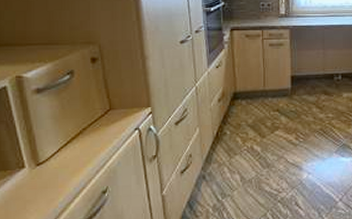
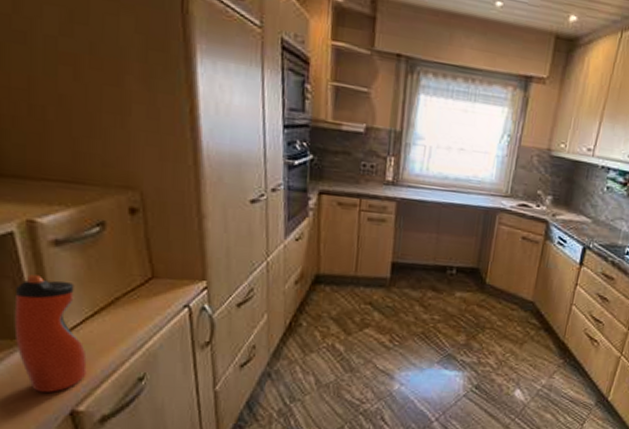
water bottle: none [7,118,62,212] -> present [14,274,87,393]

